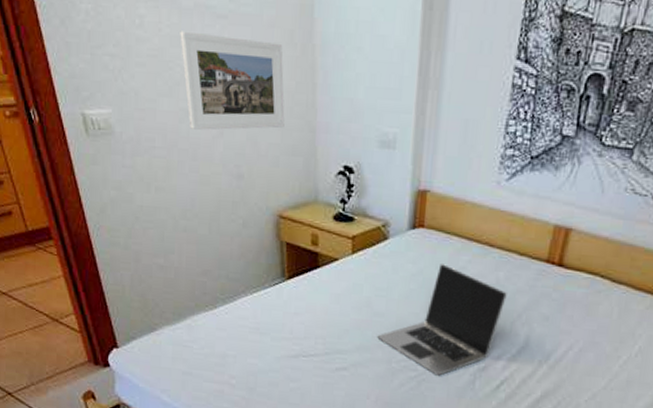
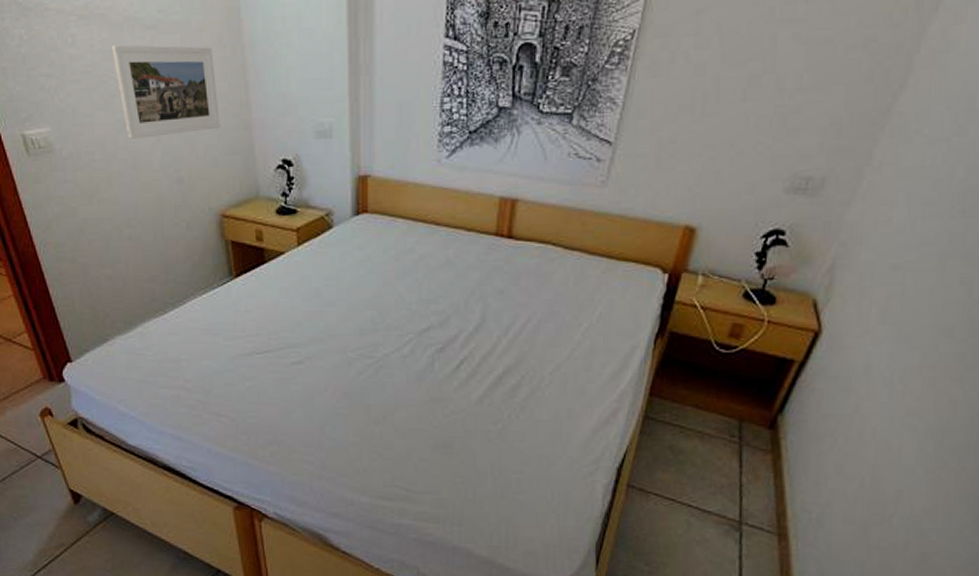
laptop: present [377,264,507,376] -> none [330,247,458,361]

